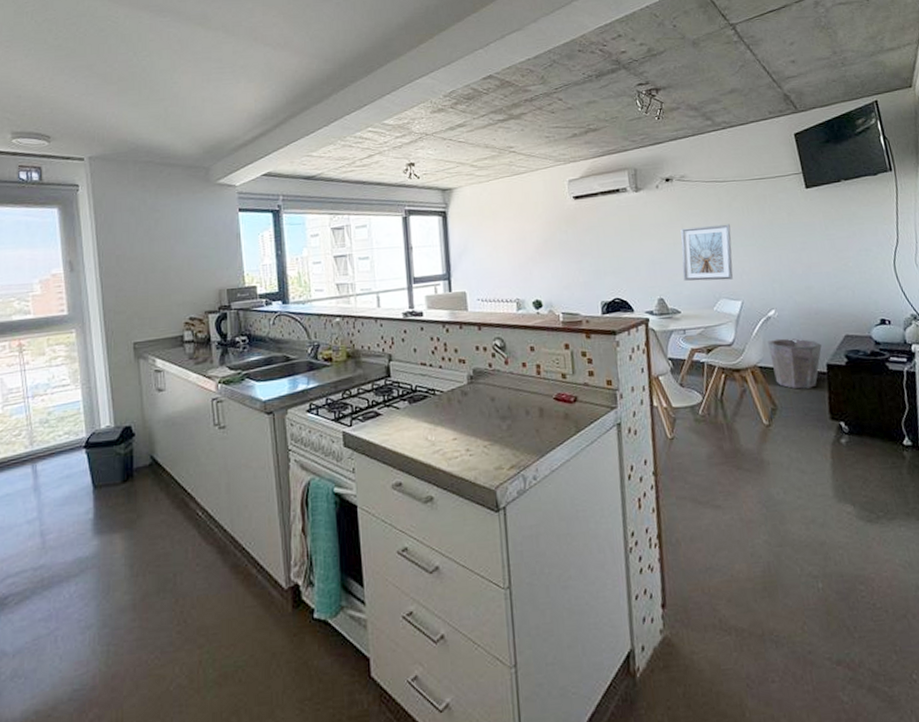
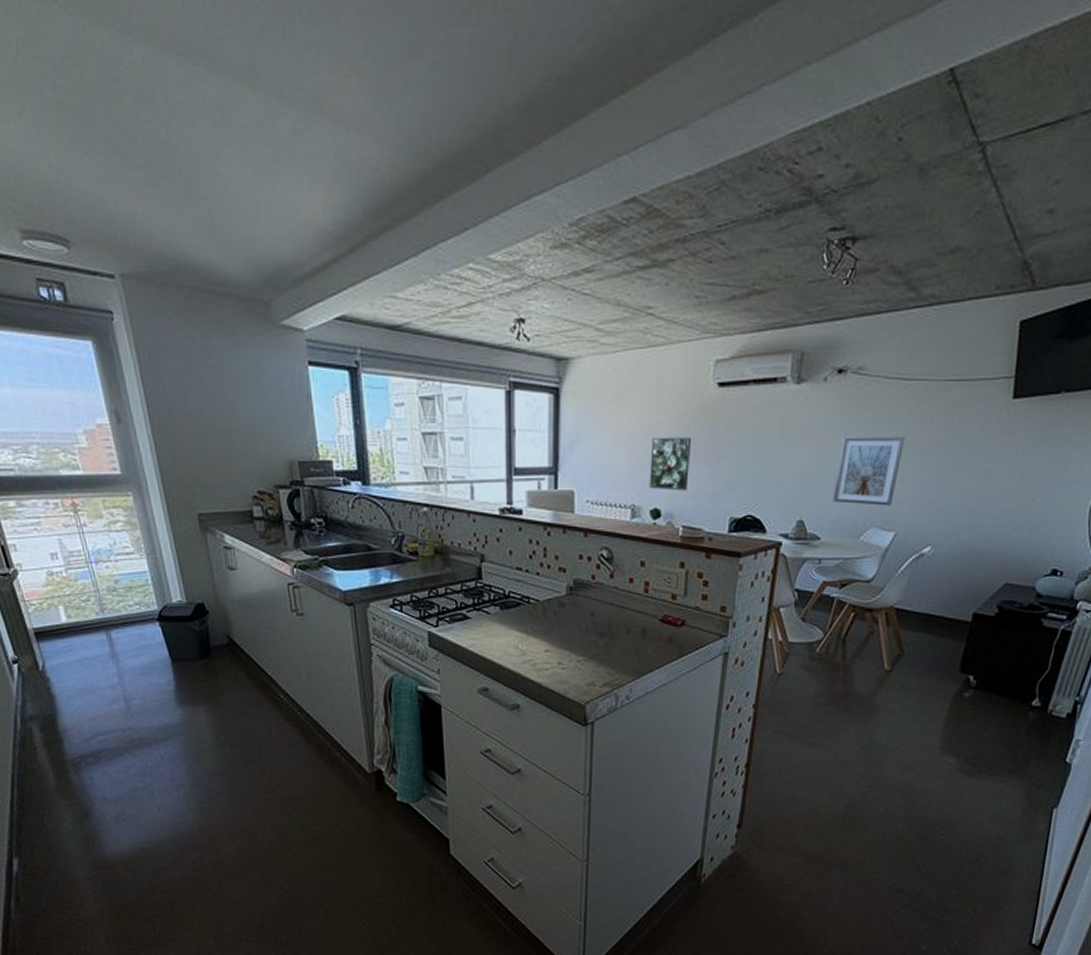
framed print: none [526,240,562,284] -> present [649,437,692,491]
waste bin: present [768,338,822,389] -> none [910,580,974,637]

